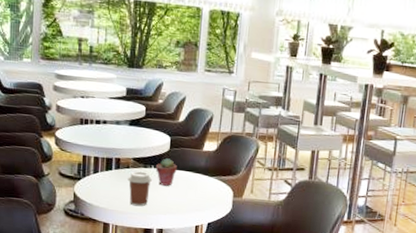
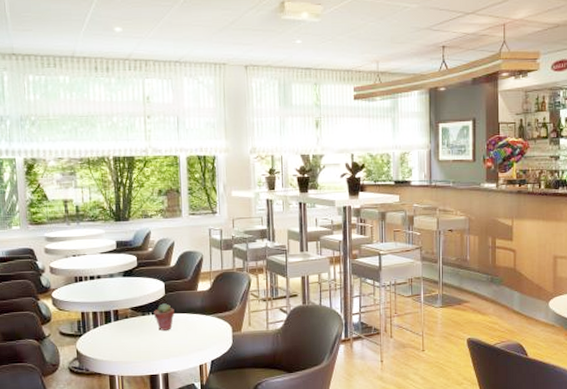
coffee cup: present [127,171,152,207] -> none [127,319,151,355]

